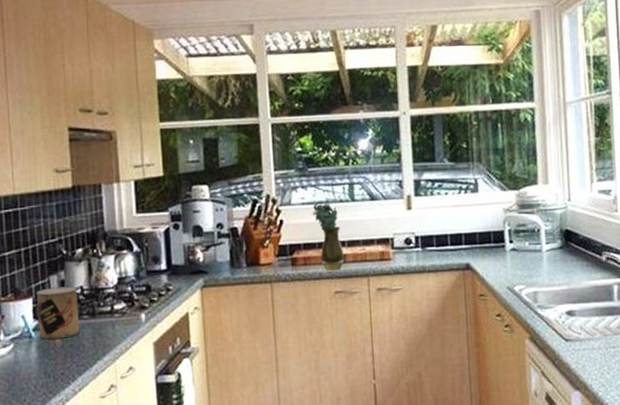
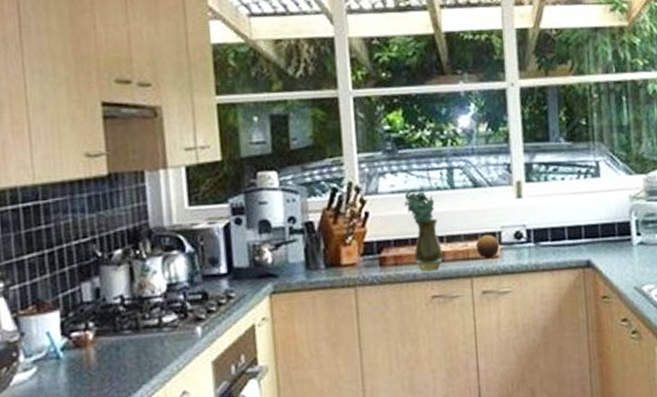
tin can: present [36,286,80,340] -> none [64,295,121,361]
fruit: none [372,240,392,260] -> present [475,234,499,257]

